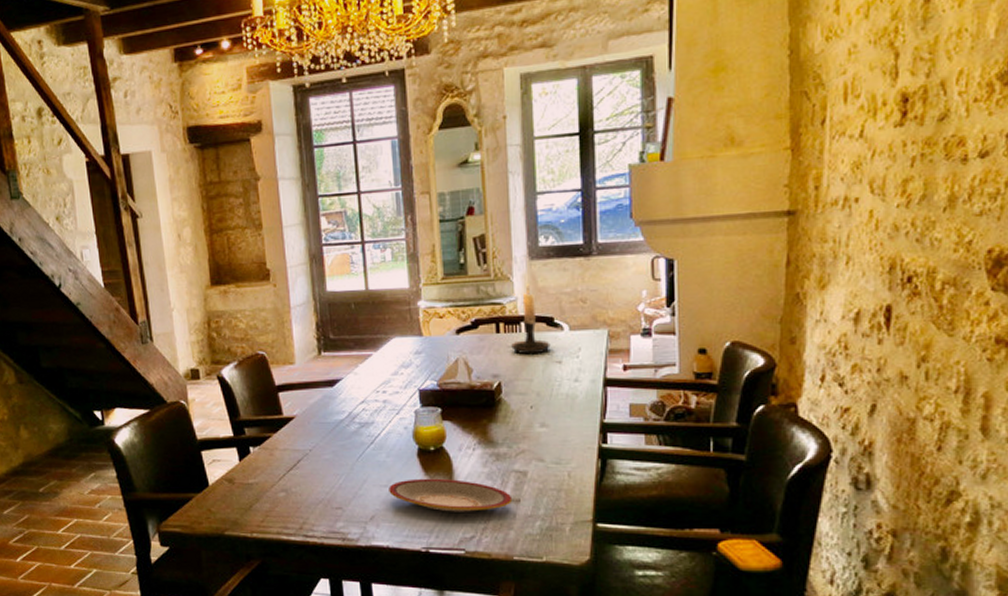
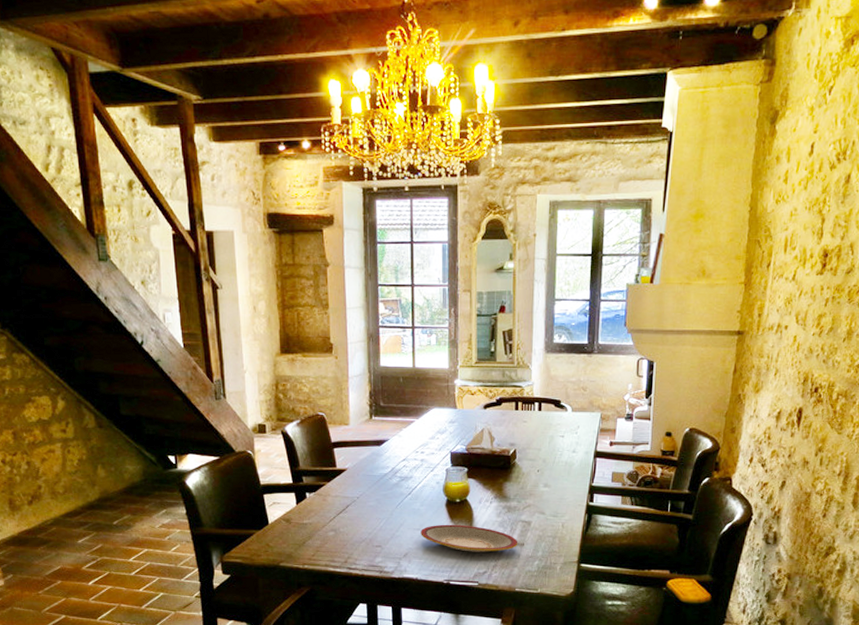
candle holder: present [511,284,551,355] -> none [526,372,557,429]

